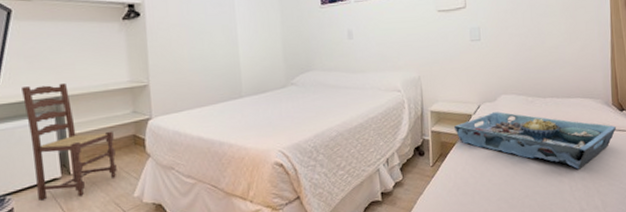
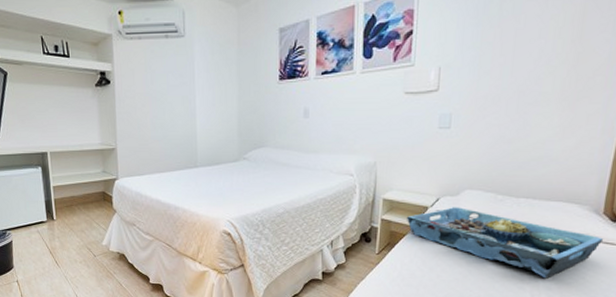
dining chair: present [22,82,117,201] -> none [16,140,90,240]

